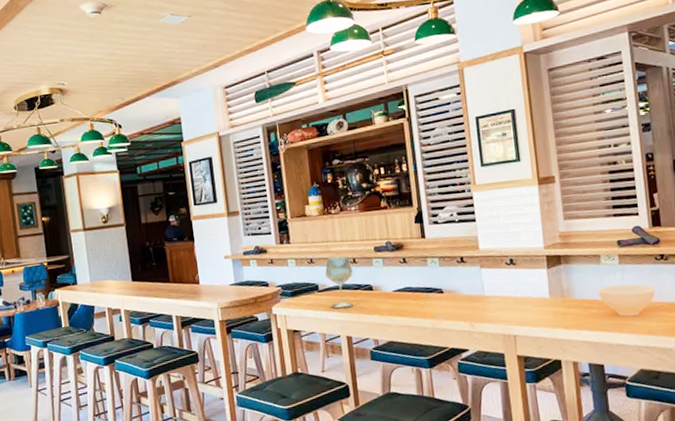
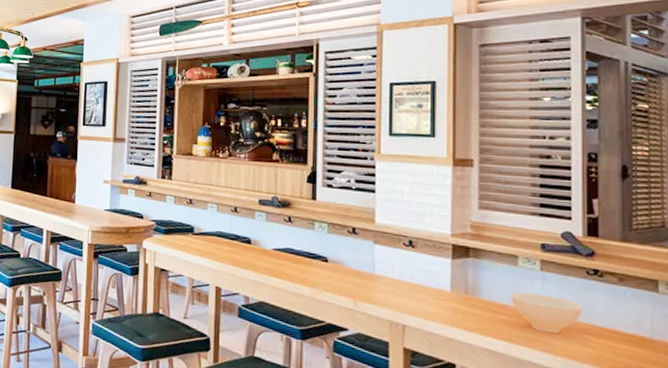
wine glass: present [325,256,353,309] -> none [203,202,232,257]

